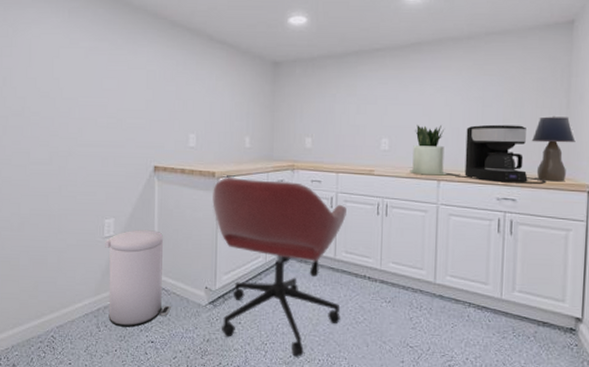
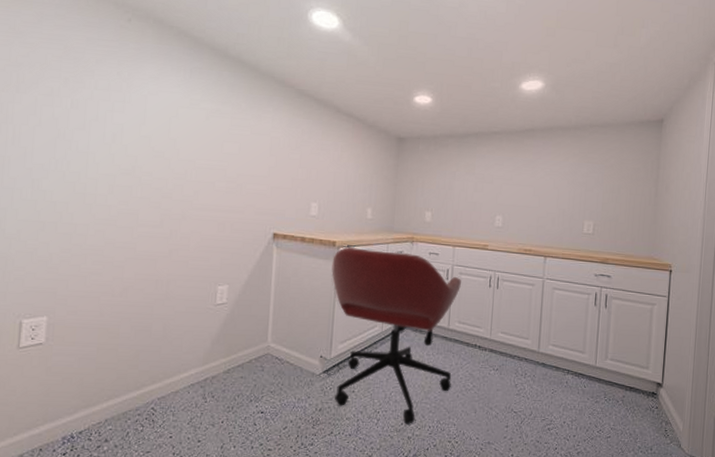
pedal bin: present [105,230,172,327] -> none [216,297,285,398]
planter: present [410,124,447,177] -> none [520,205,553,253]
coffee maker: present [446,124,547,185] -> none [552,207,637,263]
table lamp: present [531,115,576,182] -> none [625,202,661,261]

